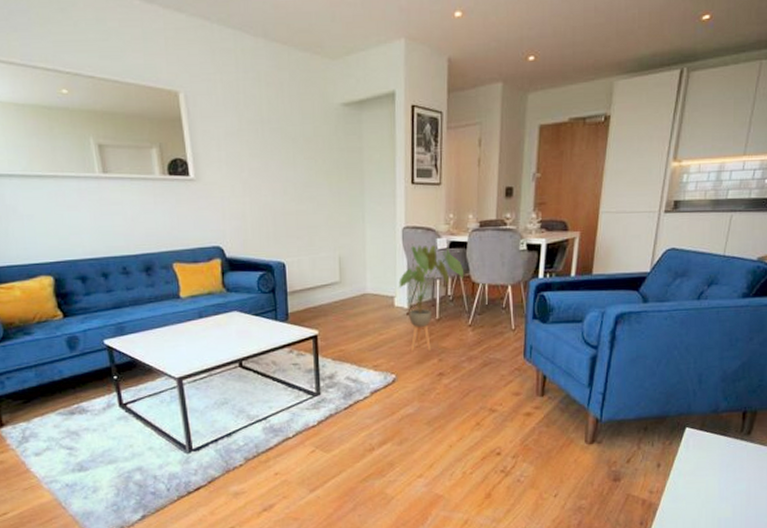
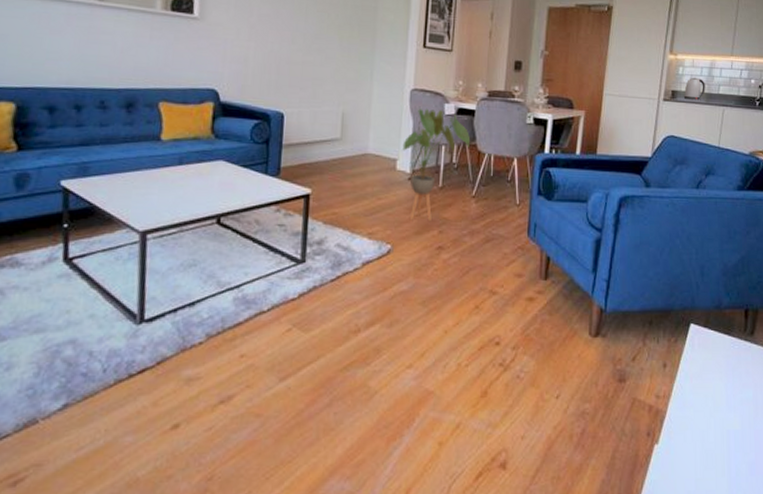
kettle: none [688,183,712,208] -> present [684,77,705,100]

